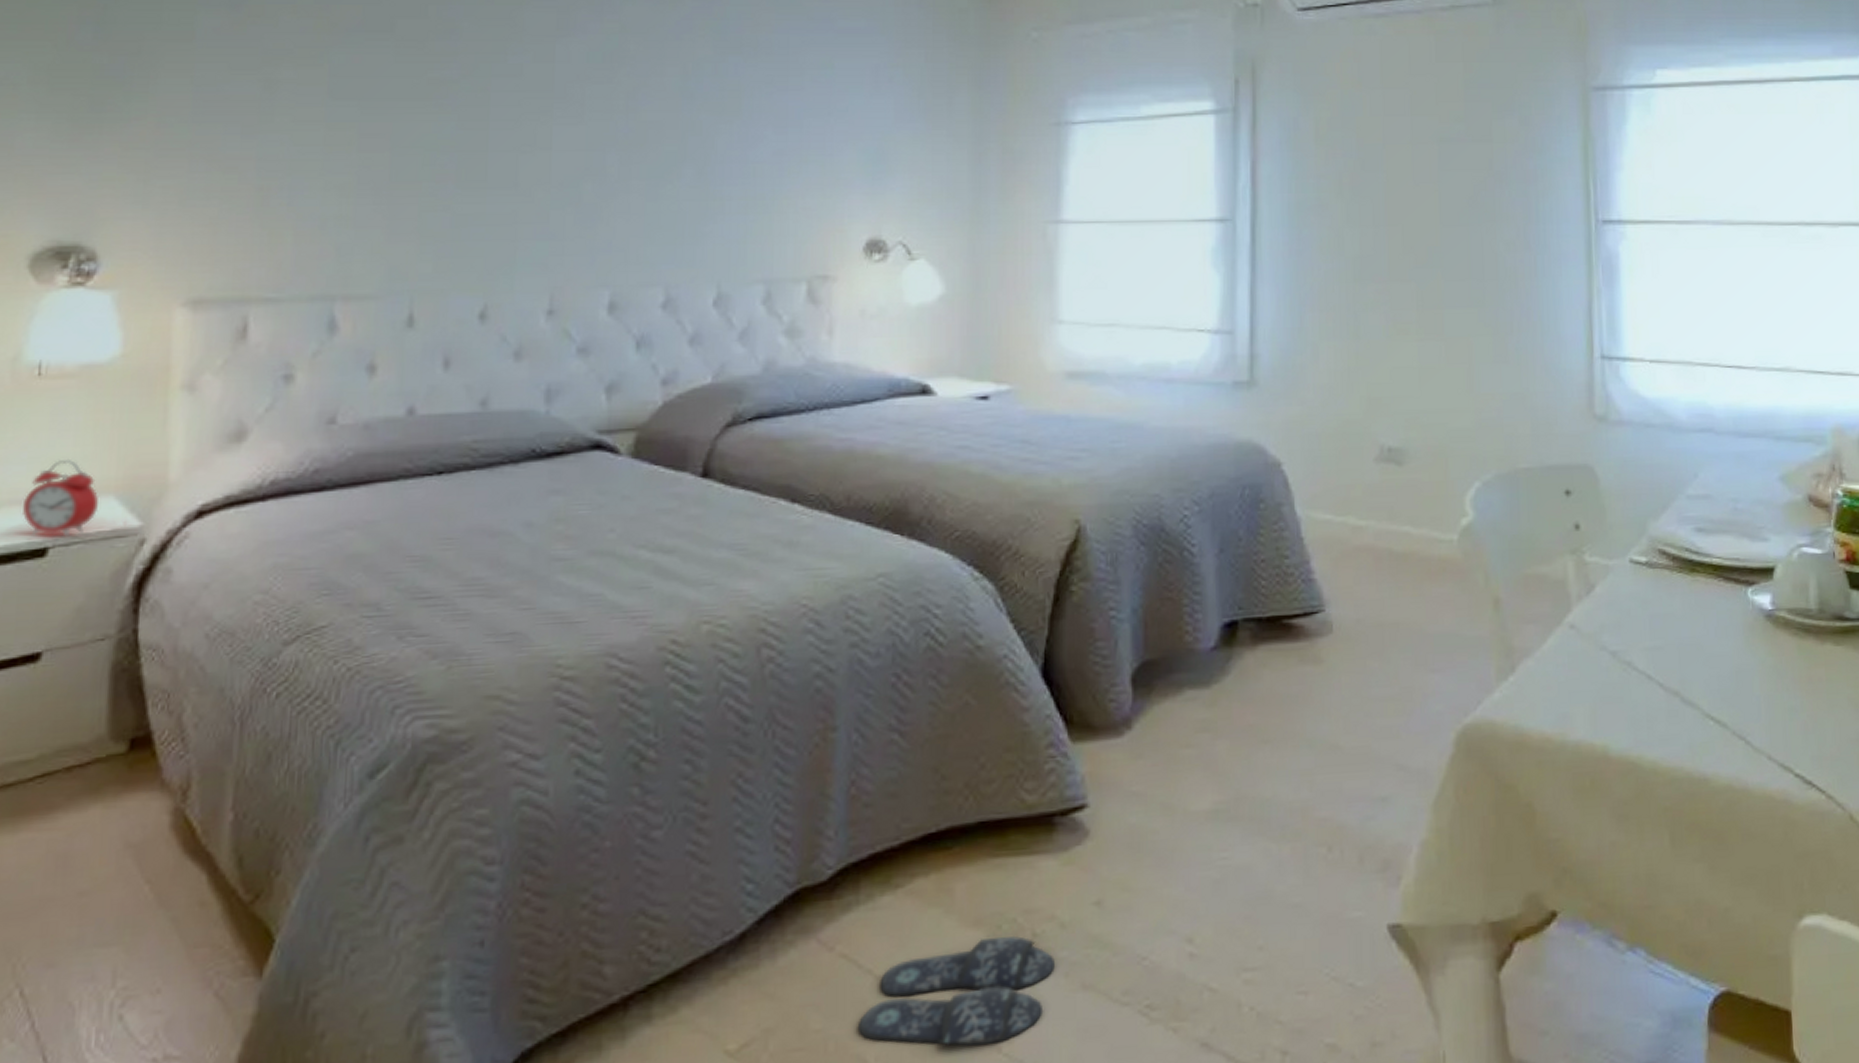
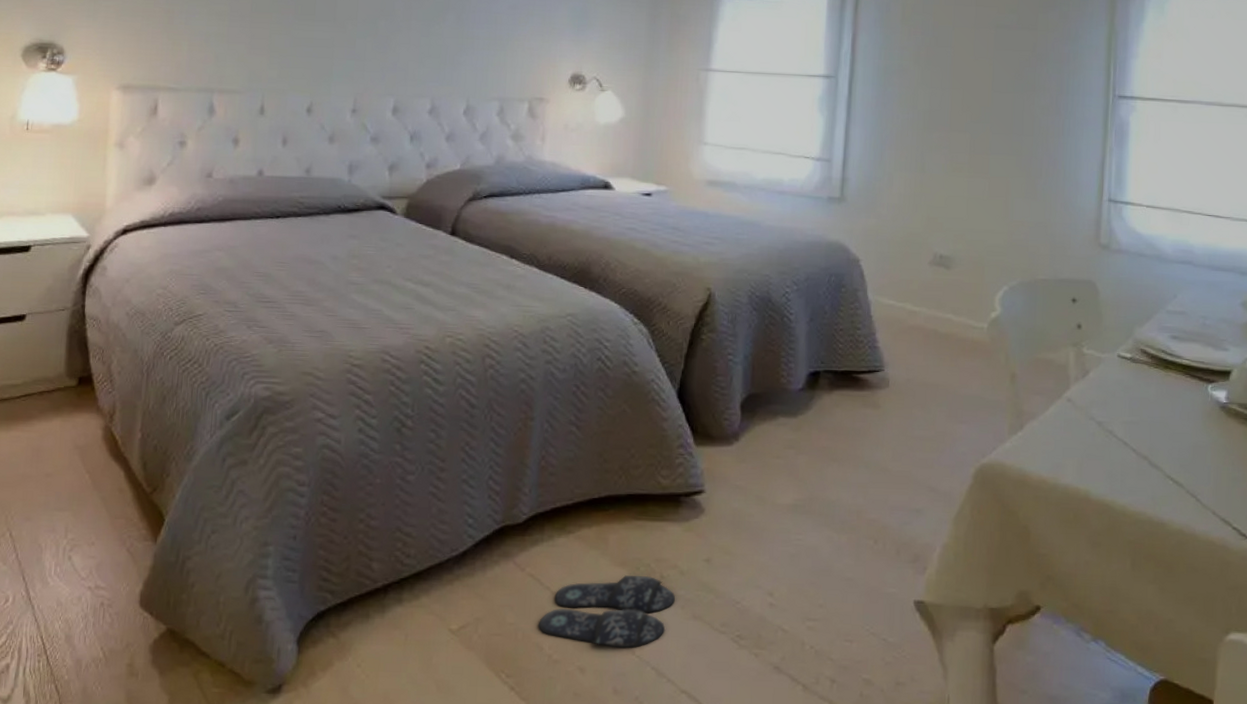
alarm clock: present [21,458,100,537] -> none [15,187,63,240]

